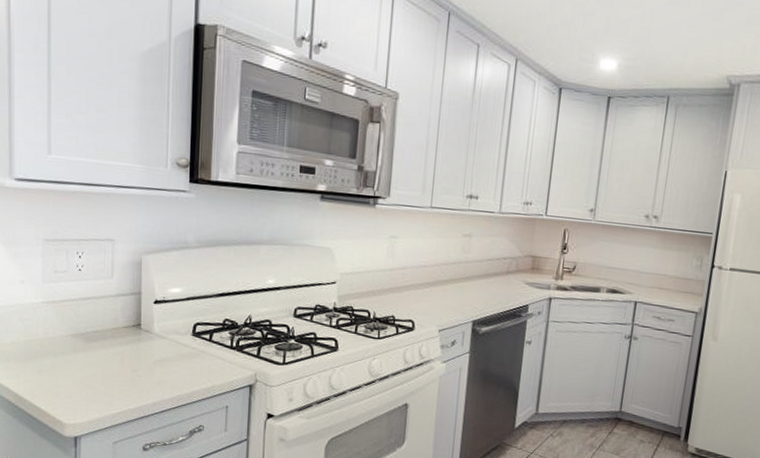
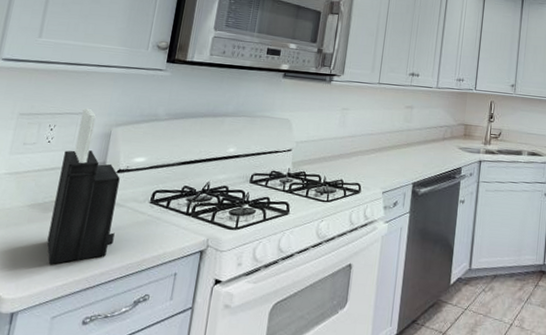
knife block: none [96,233,161,394] -> present [46,107,120,265]

